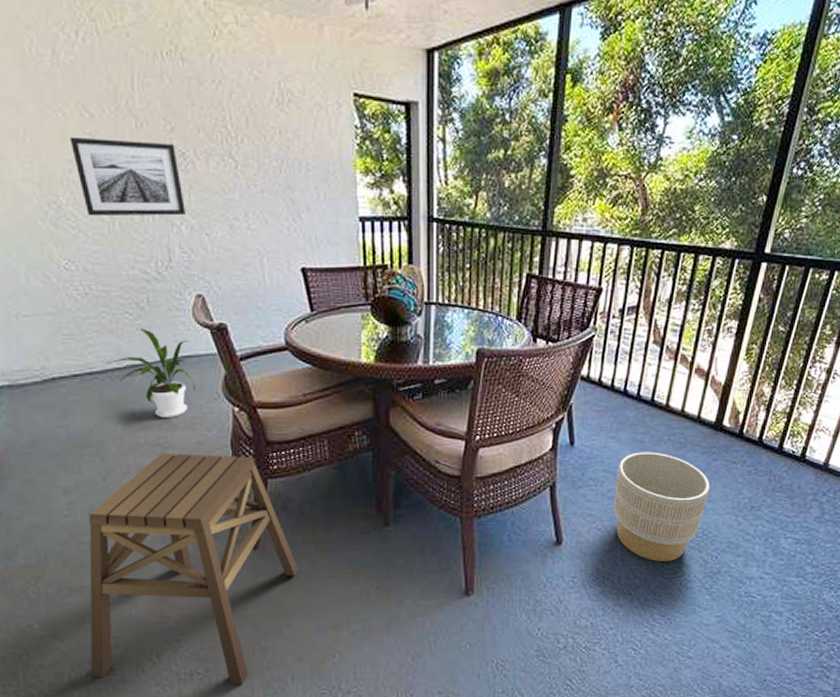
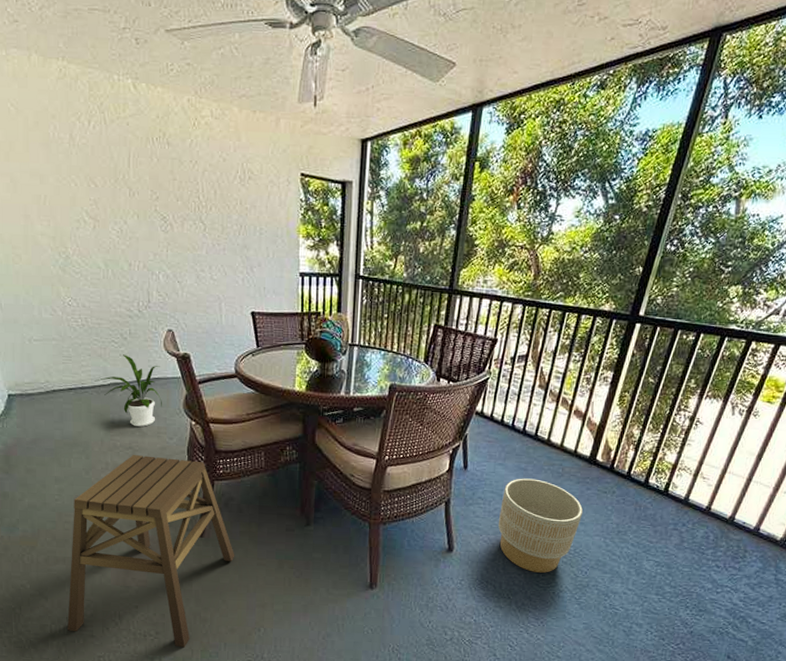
wall art: present [69,136,185,217] -> none [78,202,163,267]

